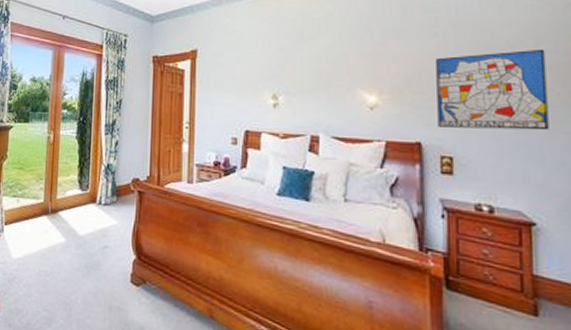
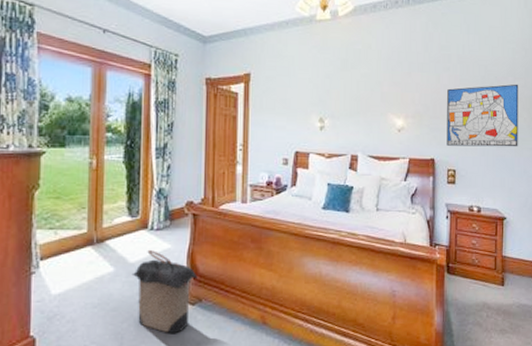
laundry hamper: none [80,223,142,314] -> present [132,249,198,334]

